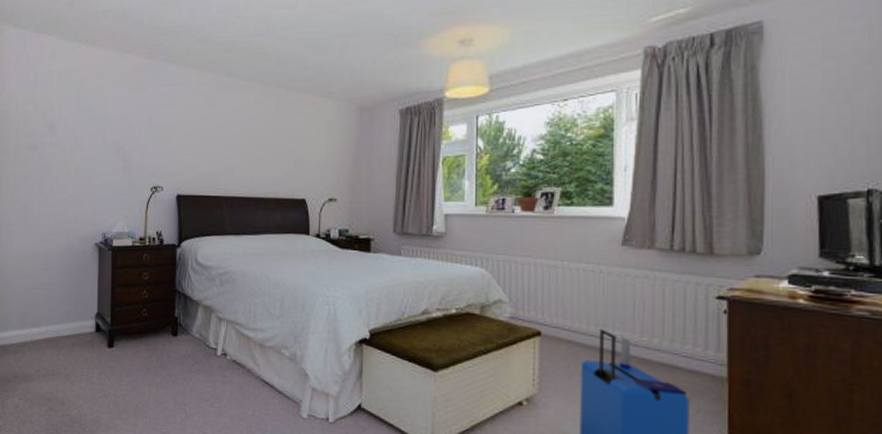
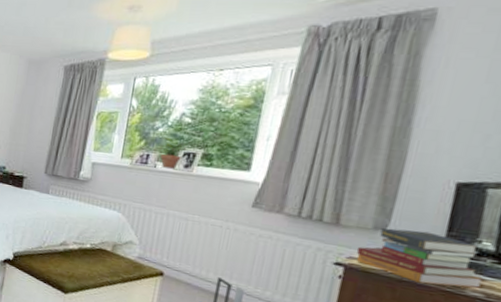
books: none [736,251,865,309] -> present [356,228,482,288]

